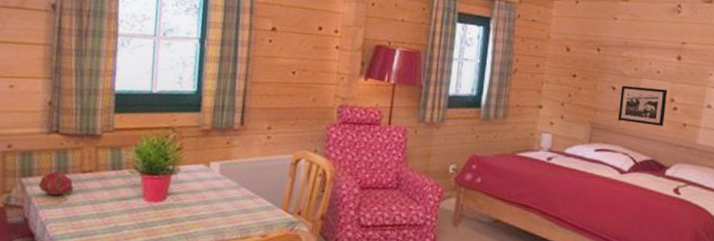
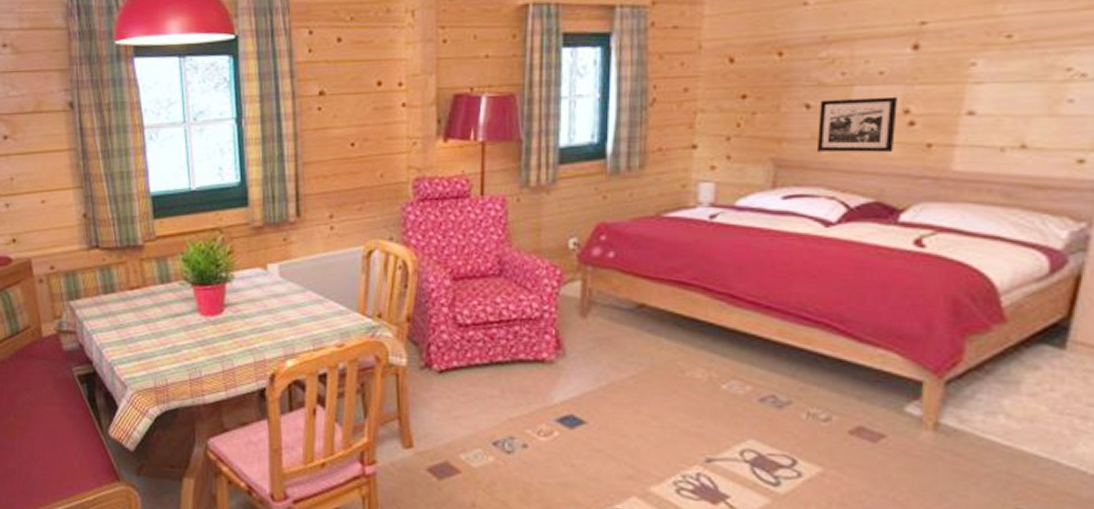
fruit: present [38,171,74,196] -> none [87,291,124,317]

